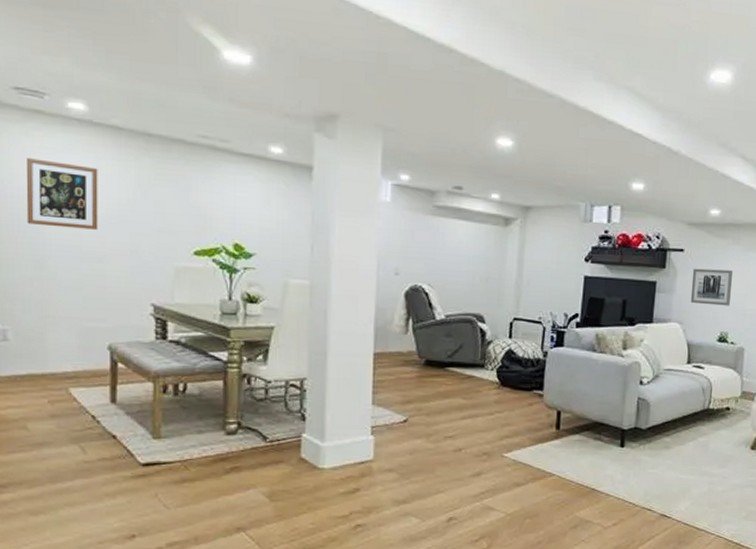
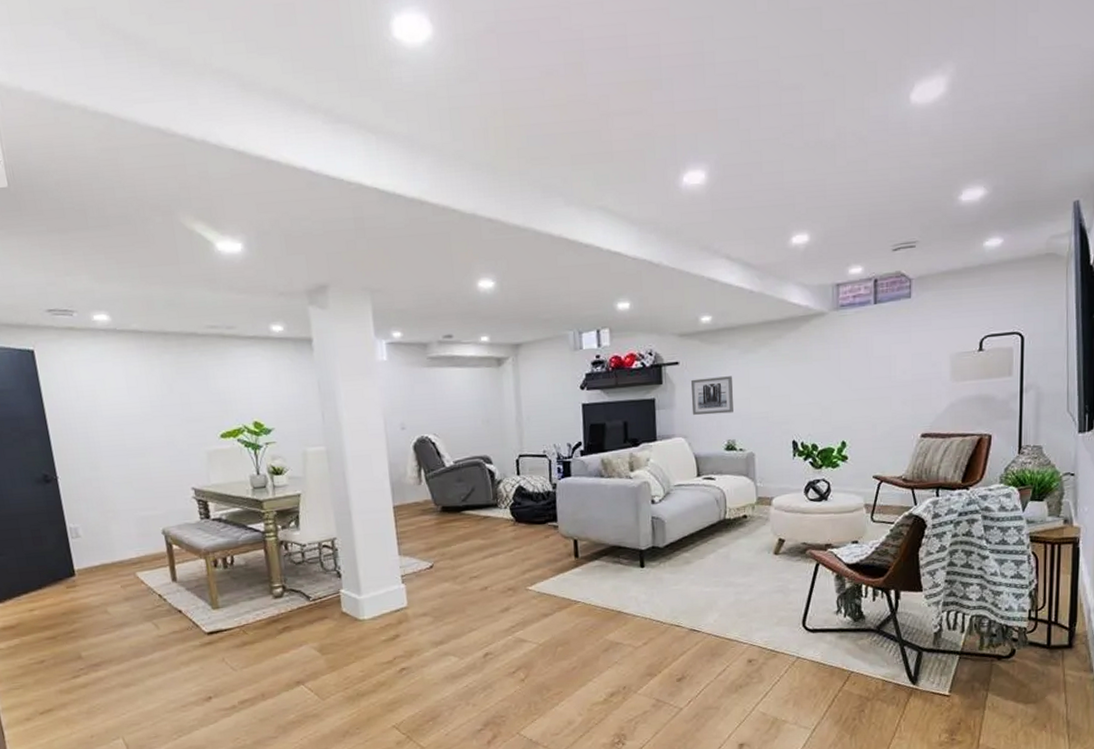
wall art: present [26,158,99,230] -> none [68,371,137,431]

